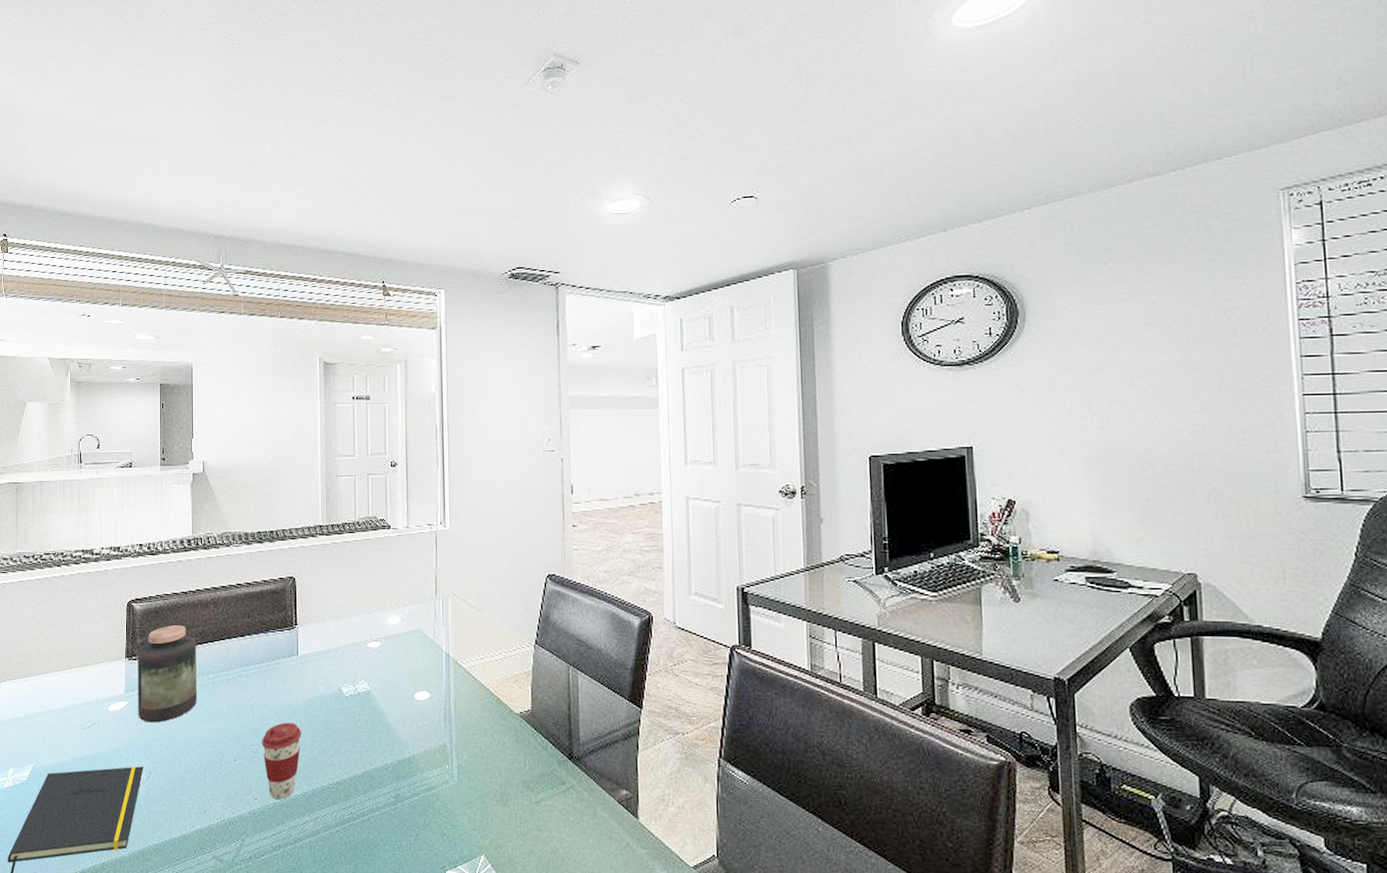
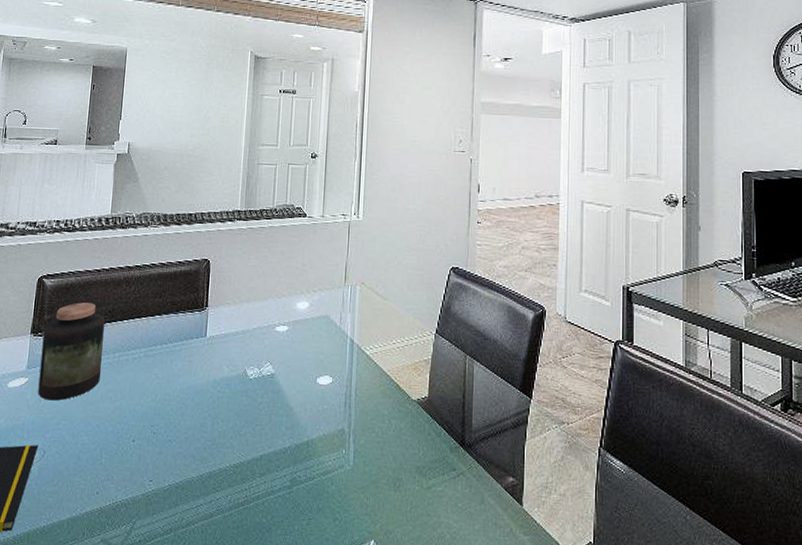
coffee cup: present [261,722,302,800] -> none [161,403,204,482]

